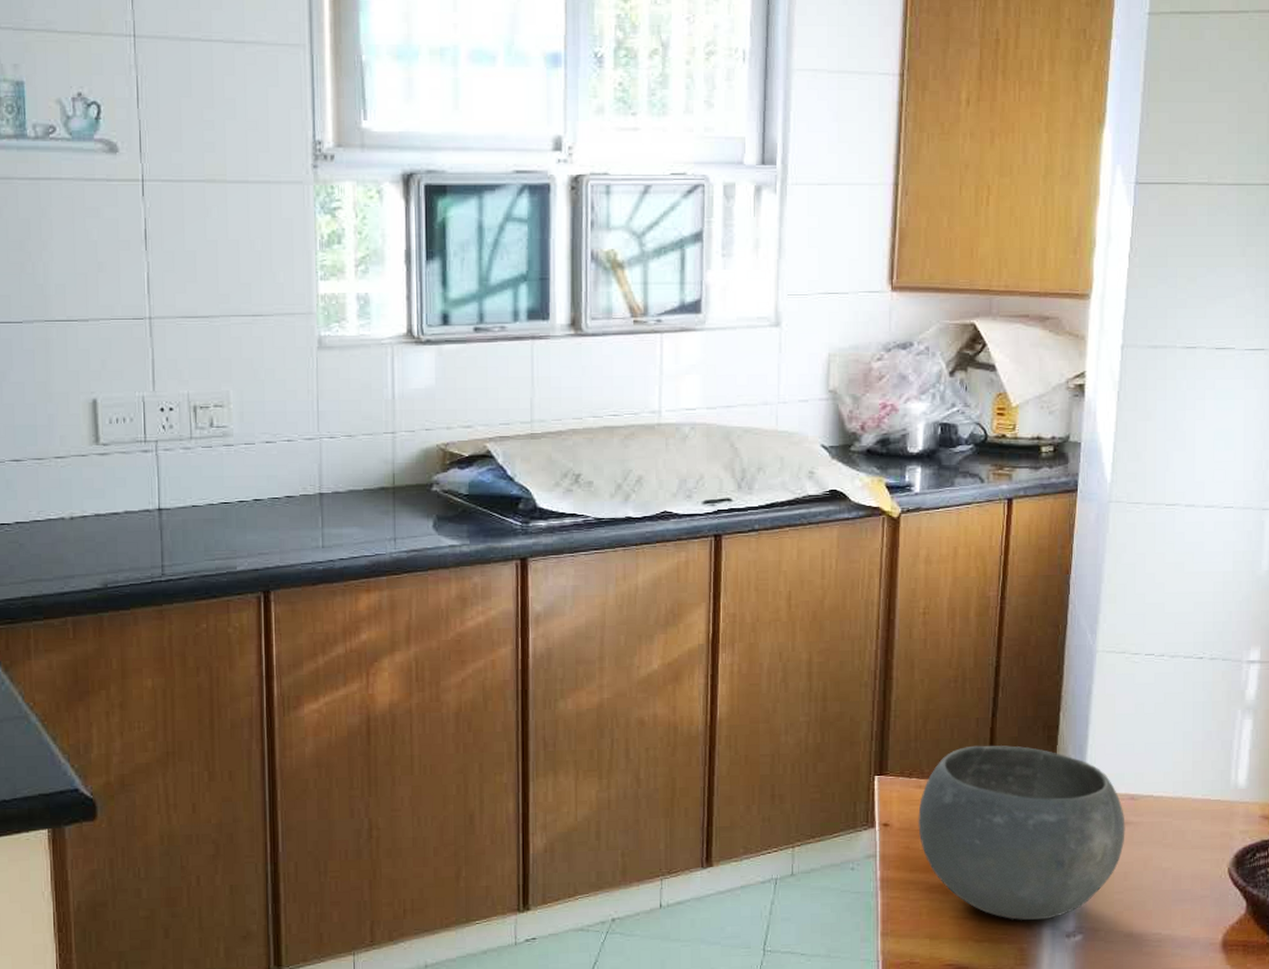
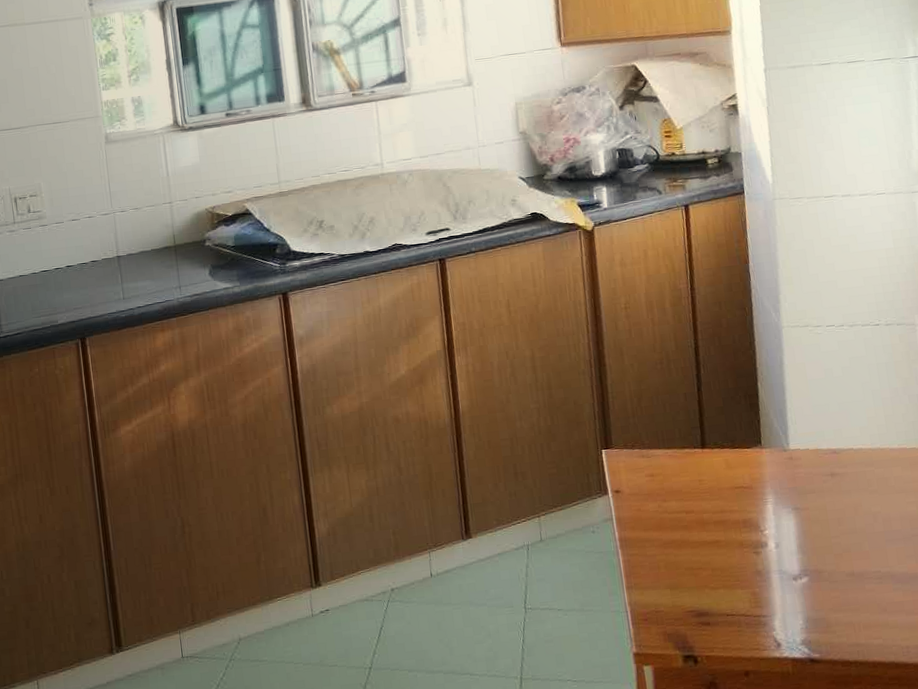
bowl: present [918,745,1125,921] -> none [644,414,834,568]

